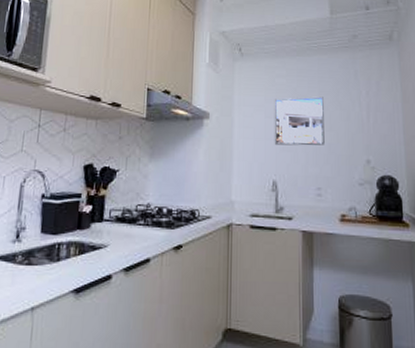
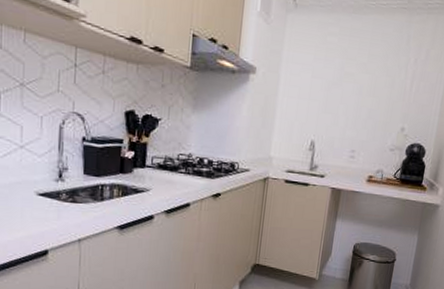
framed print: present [274,96,325,146] -> none [317,58,372,110]

